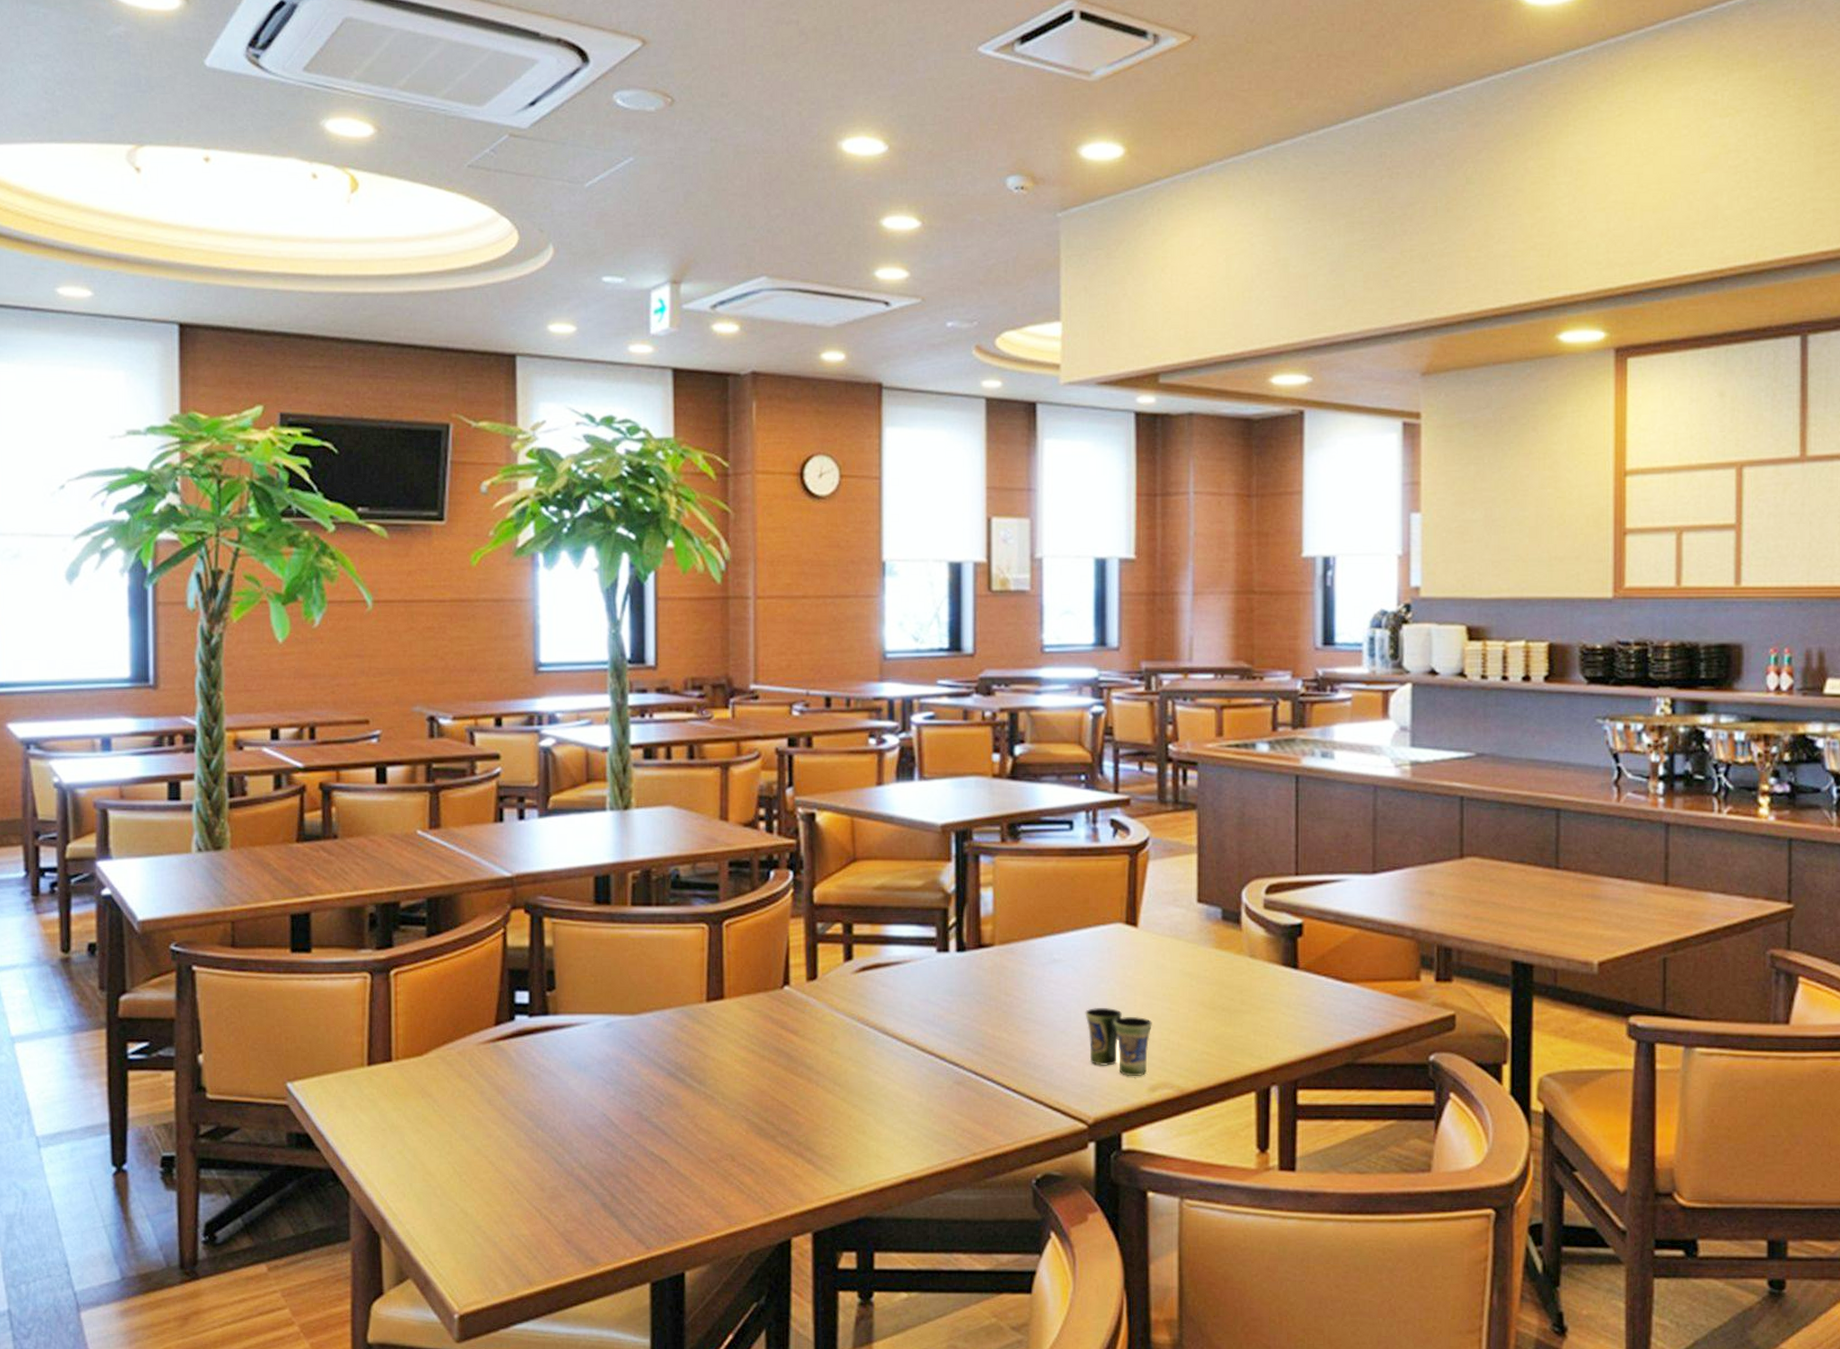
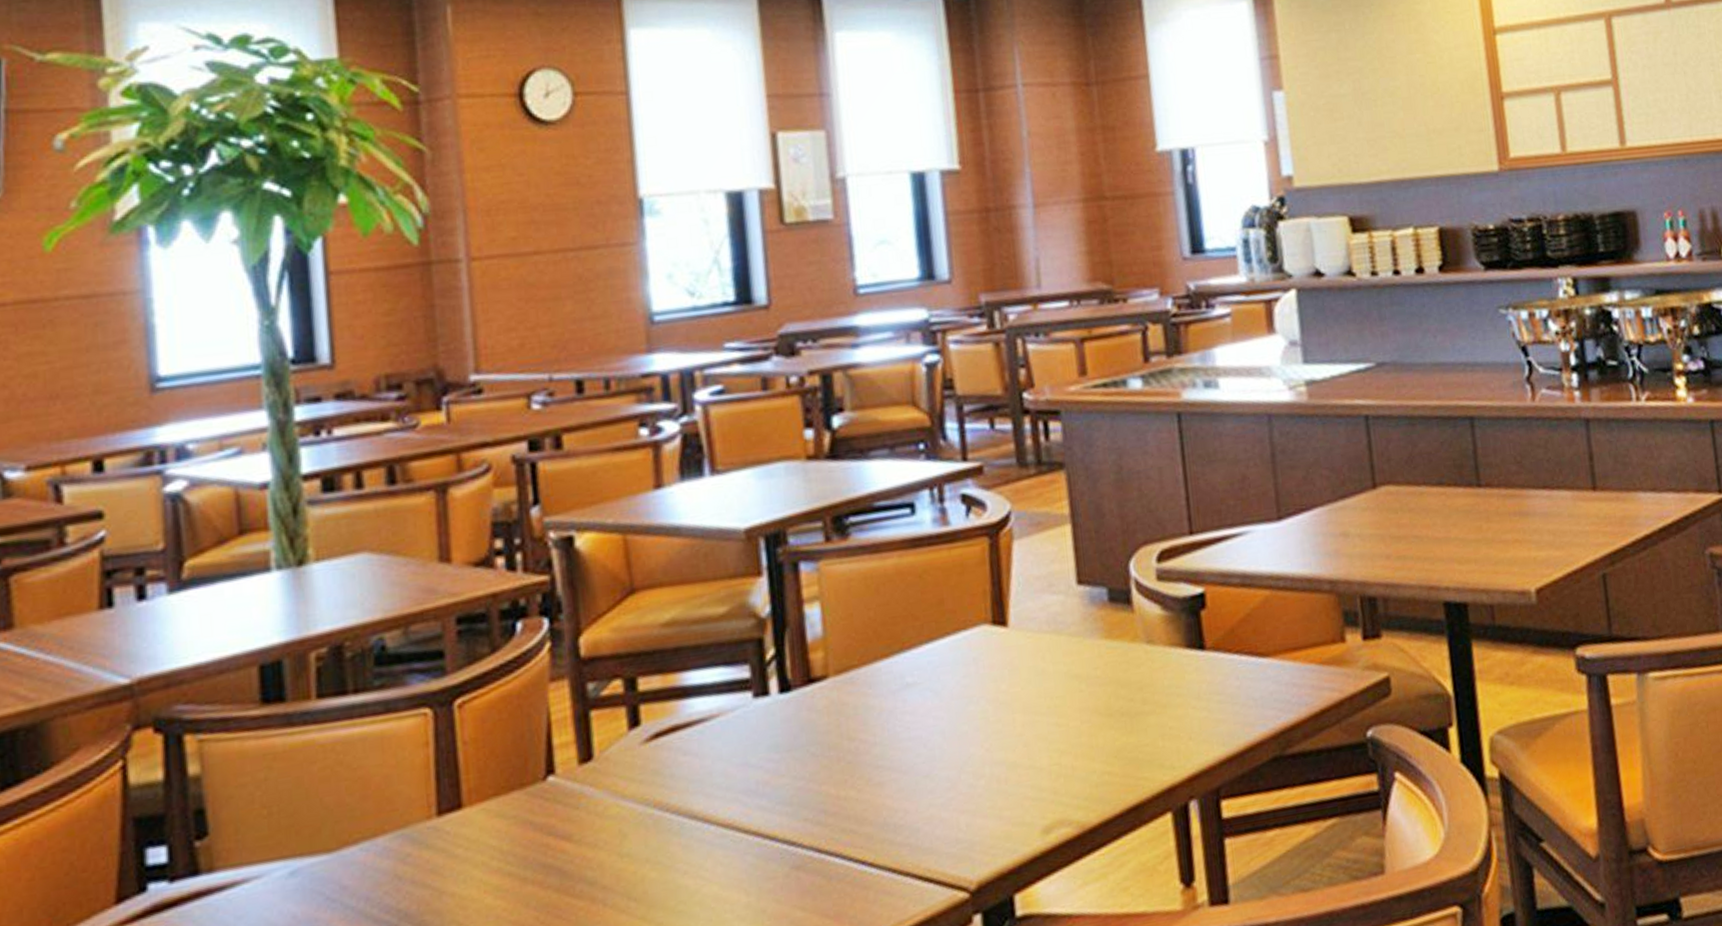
cup: present [1085,1008,1152,1076] -> none [952,735,1038,820]

